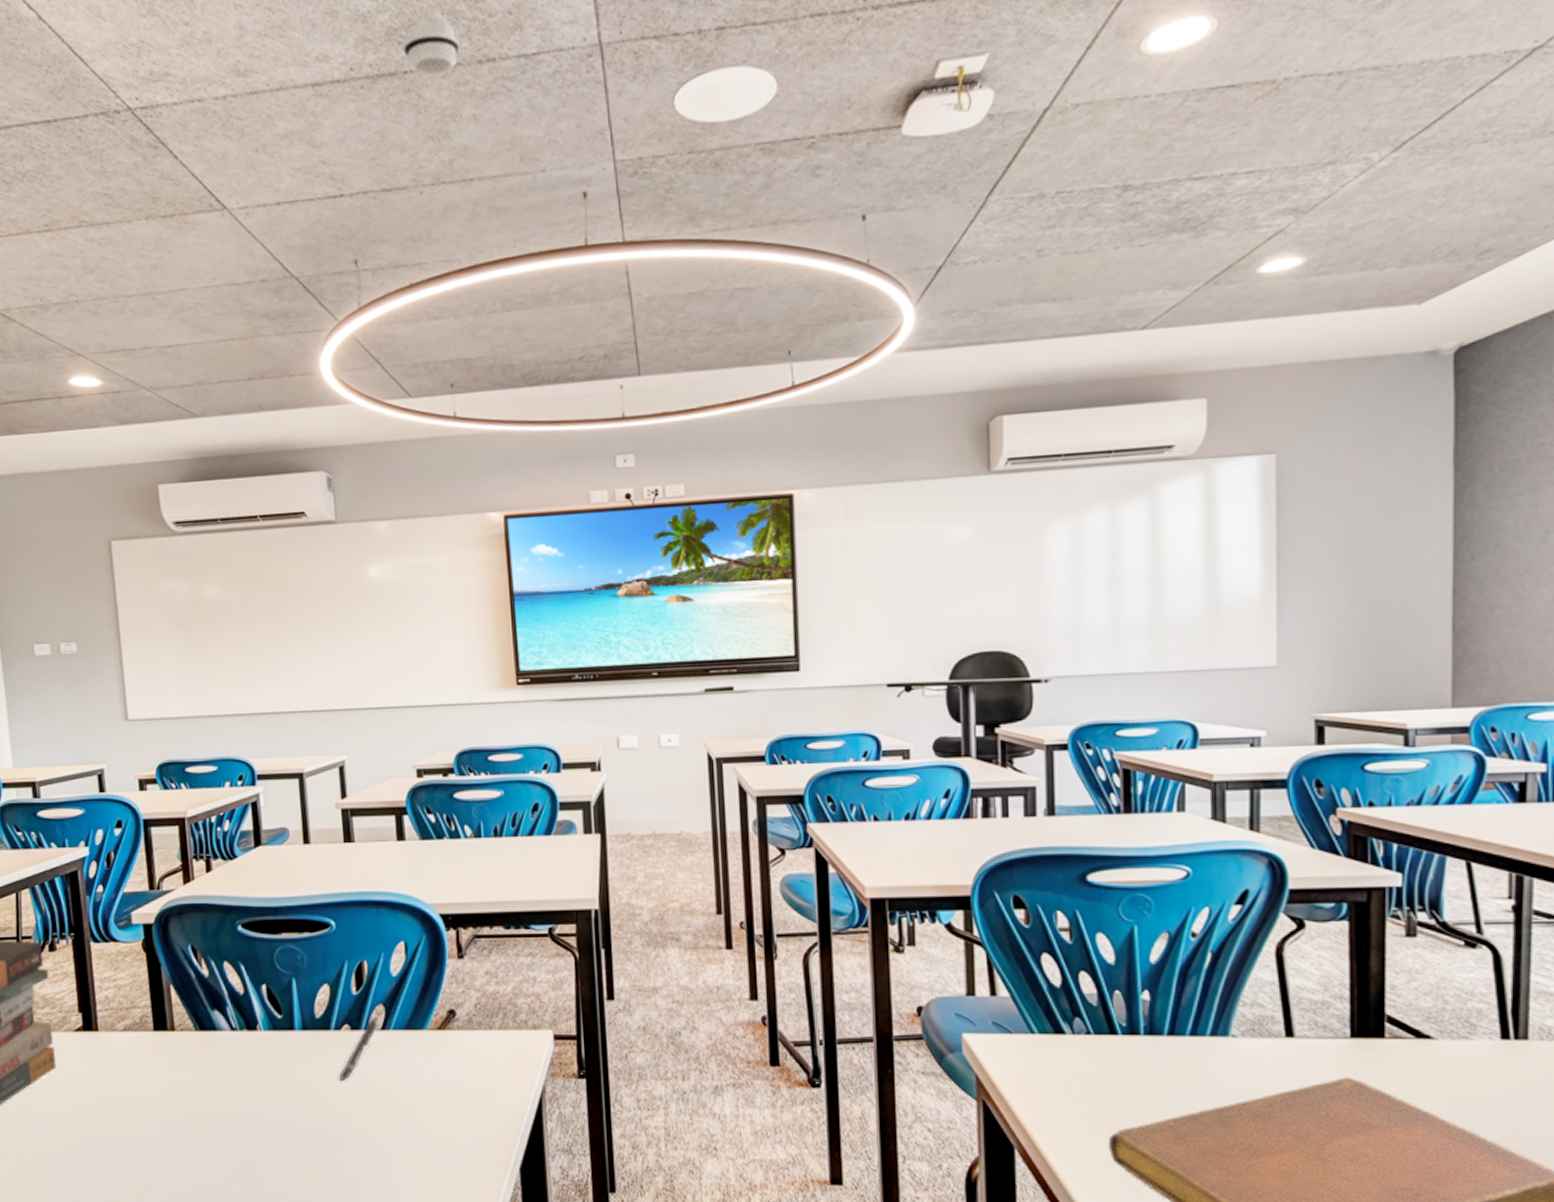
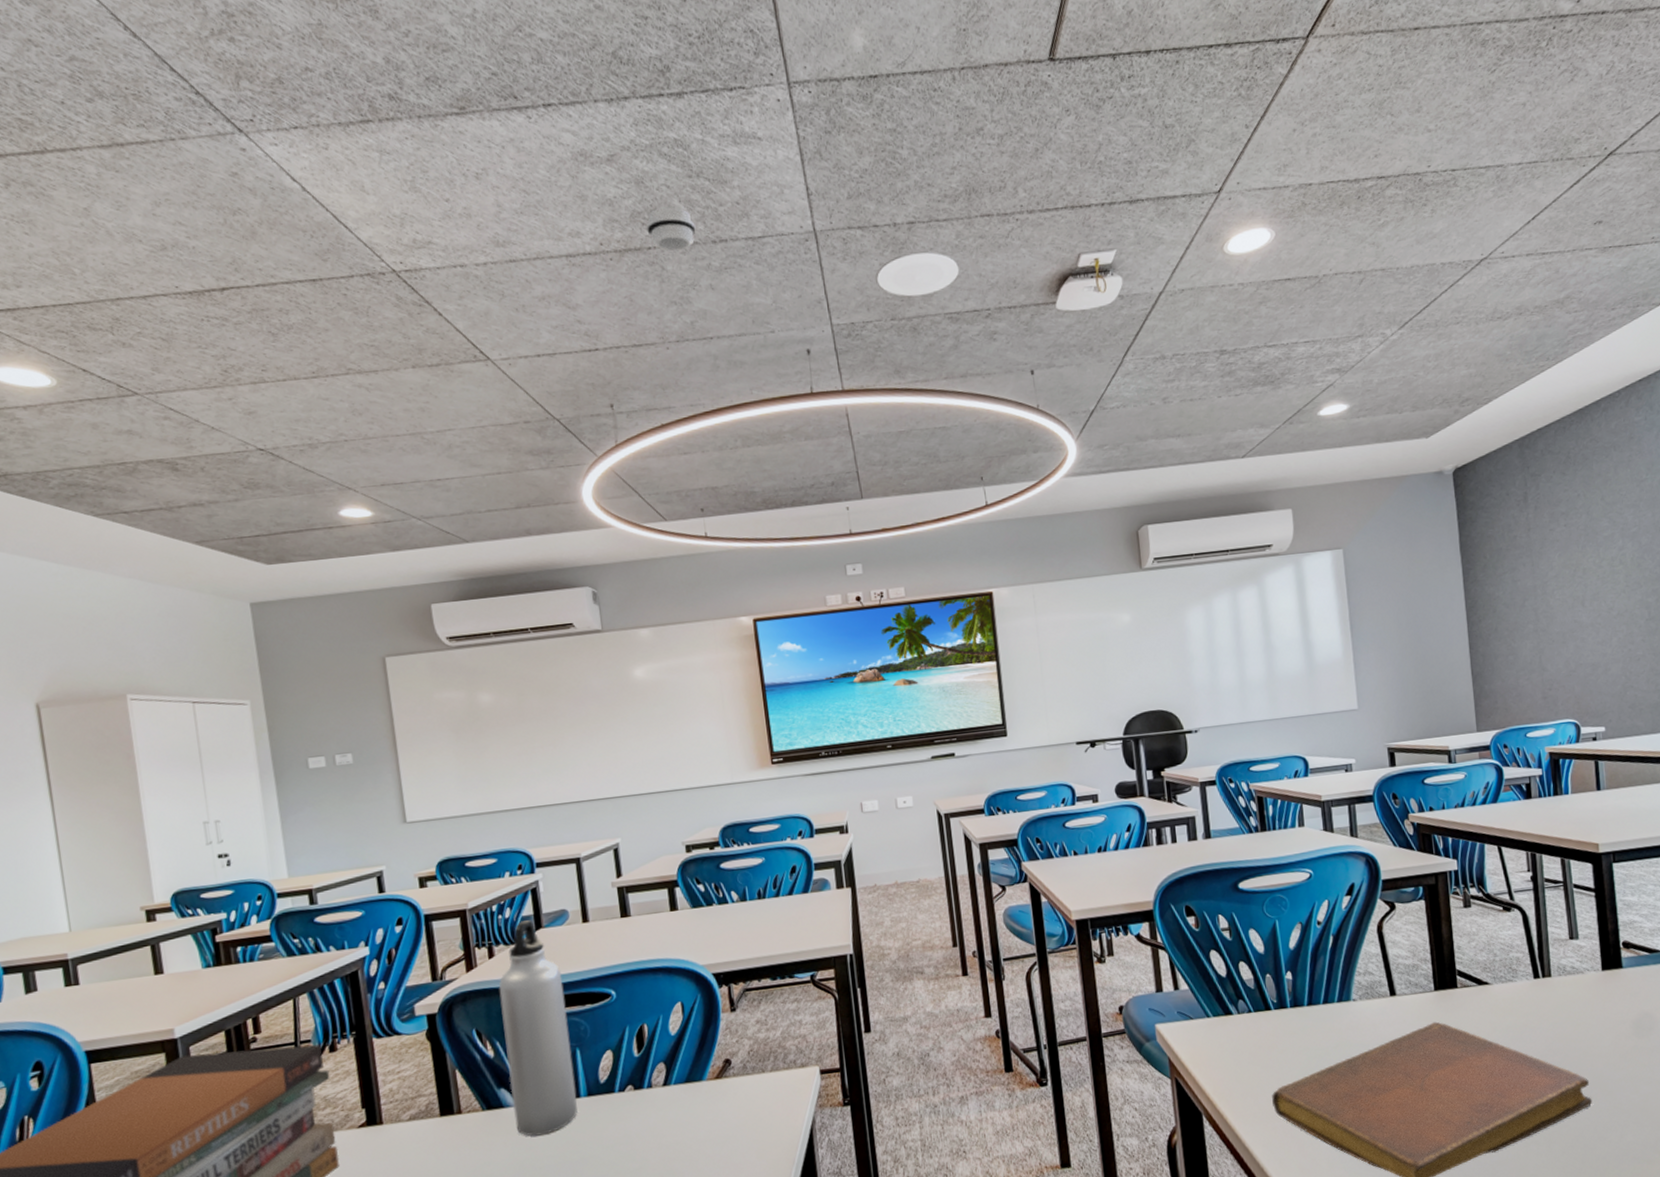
water bottle: none [215,836,291,1064] -> present [498,920,578,1136]
pen: present [340,1017,378,1082] -> none [626,1075,660,1140]

